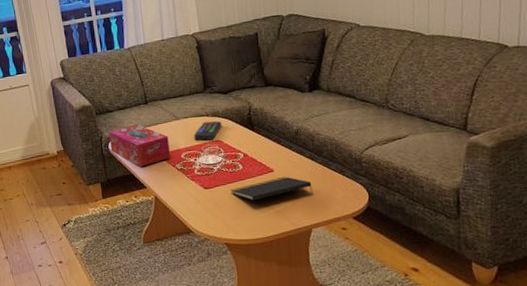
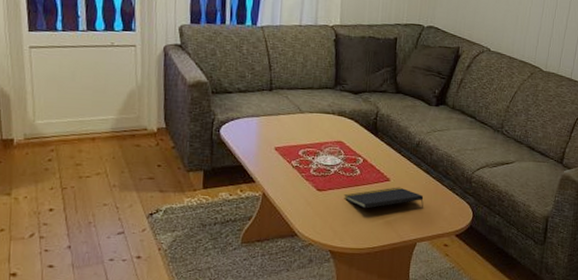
tissue box: present [108,124,170,167] -> none [222,111,289,159]
remote control: present [193,121,222,141] -> none [315,119,347,140]

